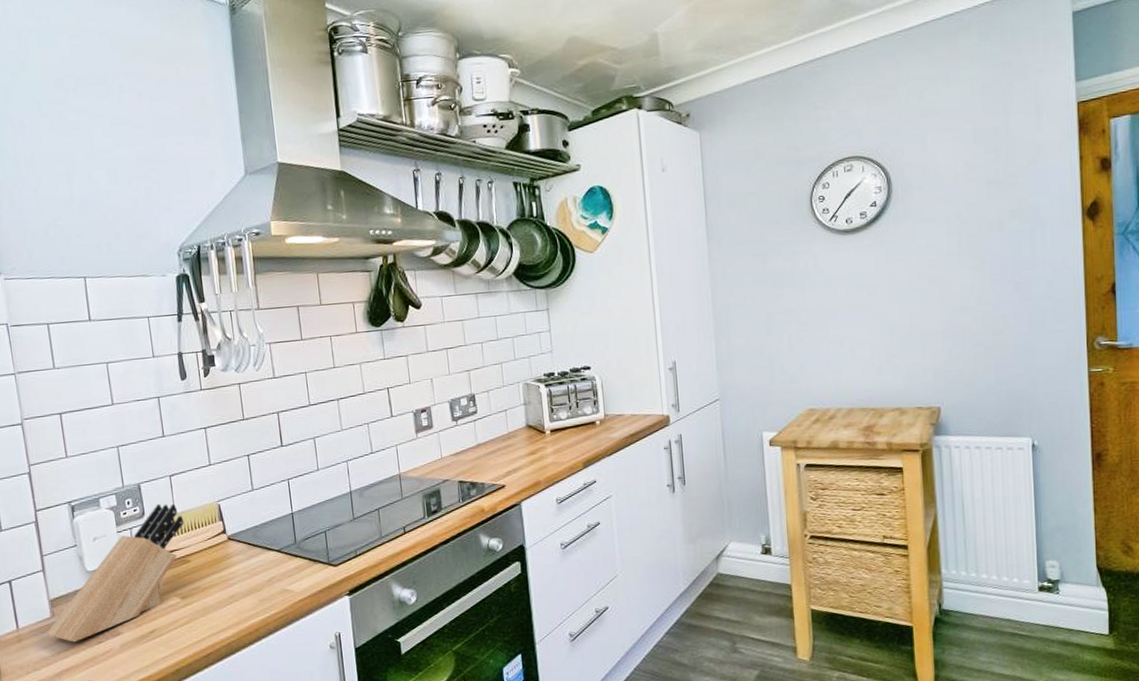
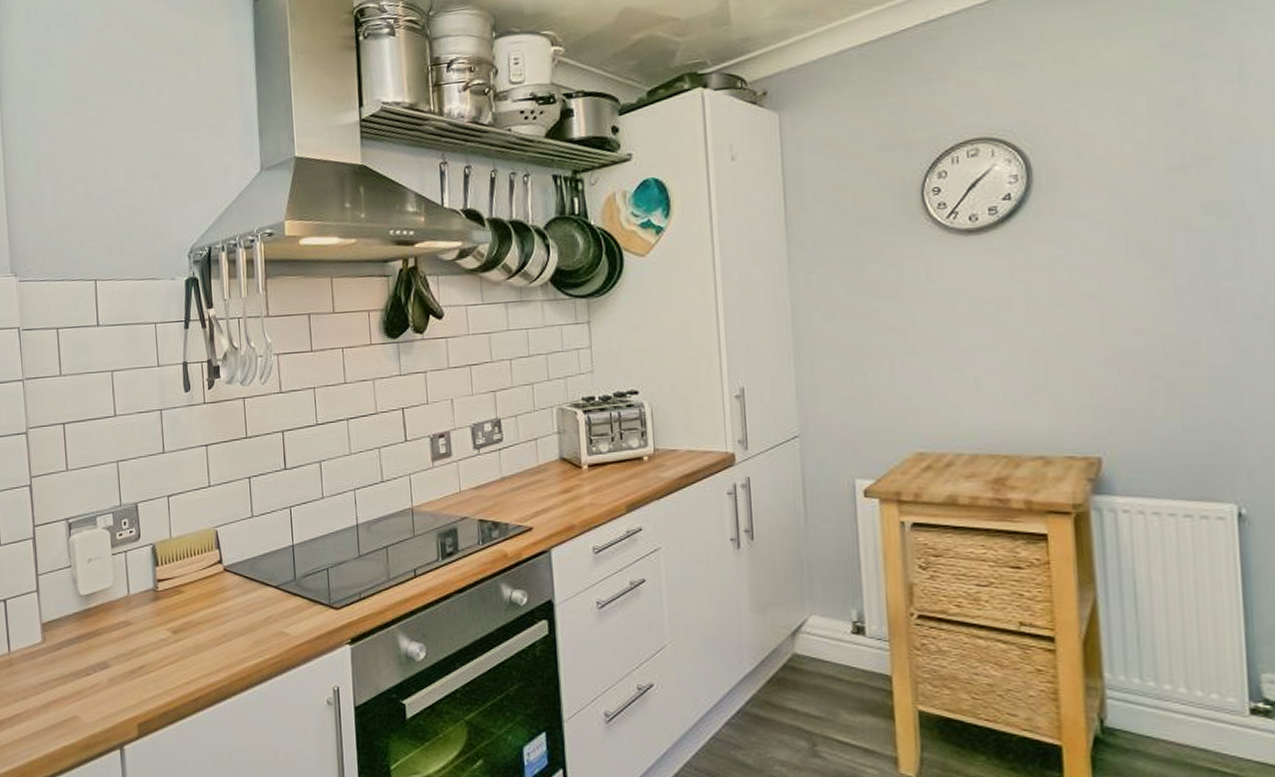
knife block: present [45,503,184,643] -> none [36,526,180,672]

